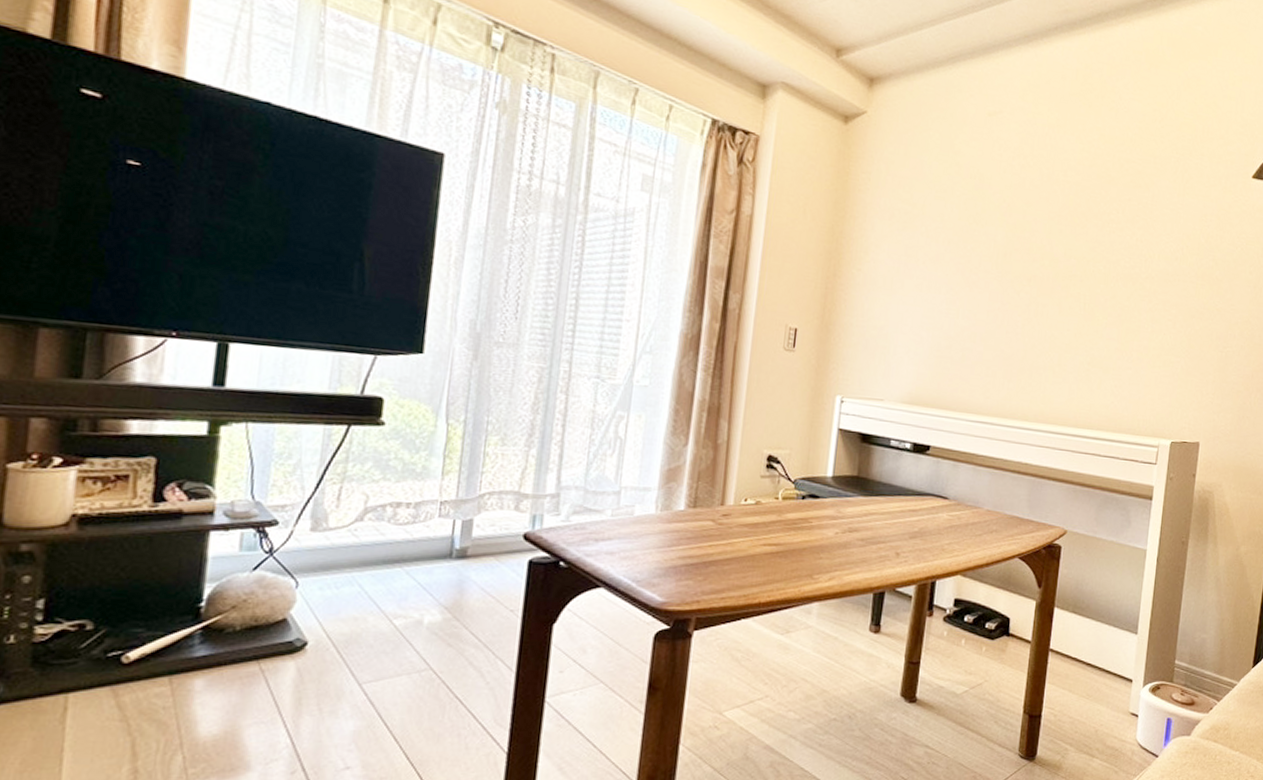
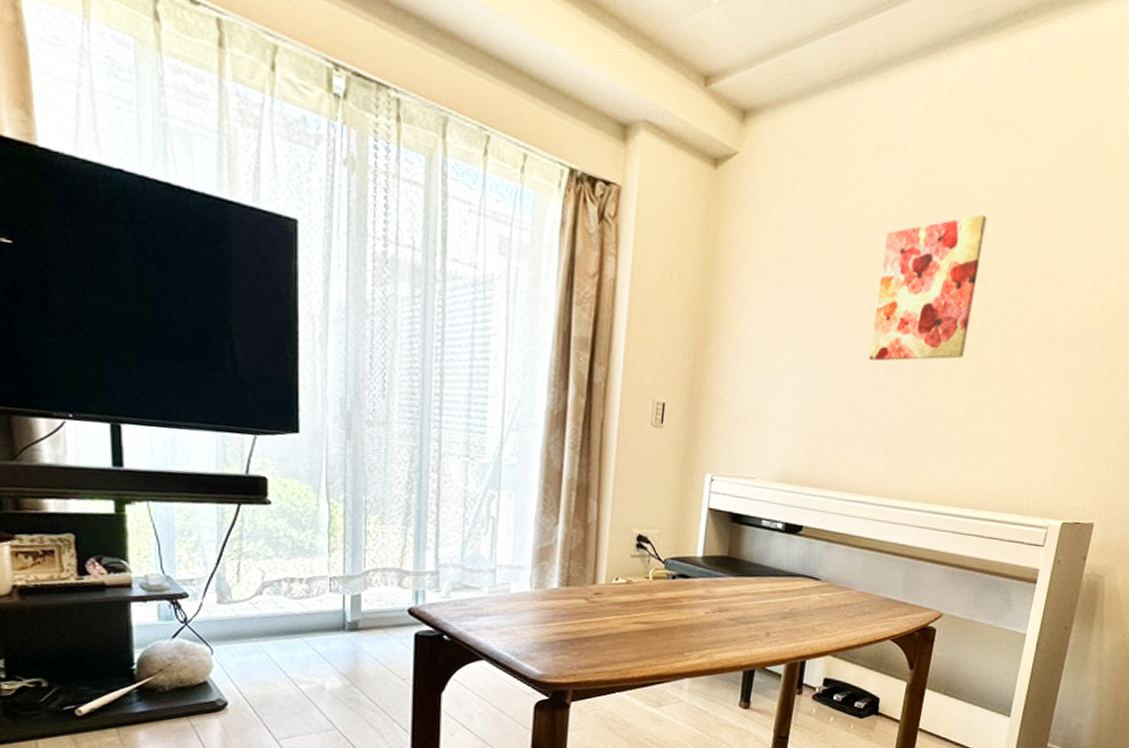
wall art: none [988,171,1086,294] -> present [869,214,987,362]

